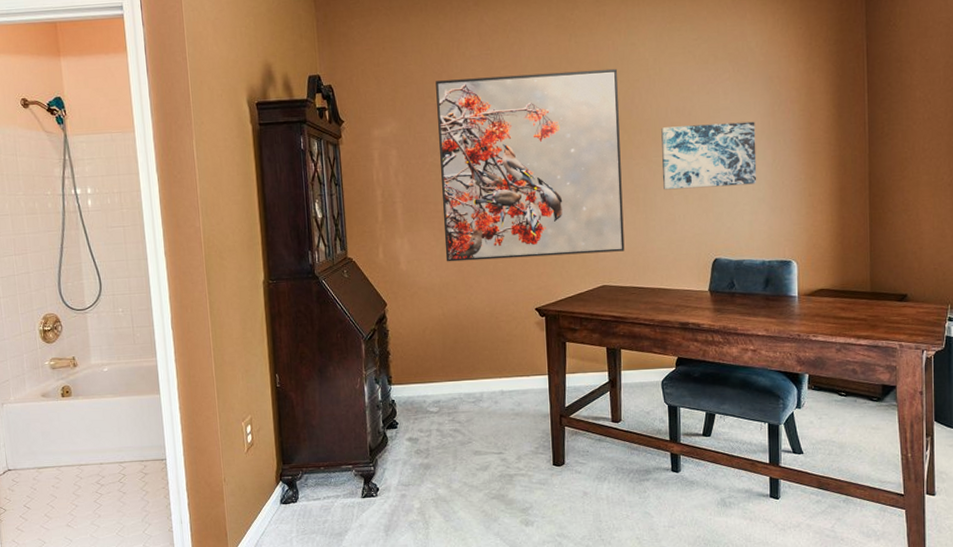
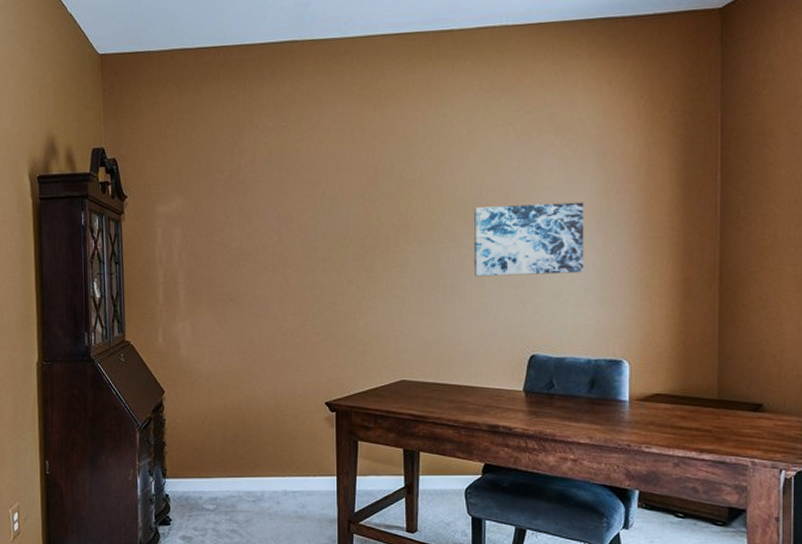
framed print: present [436,68,625,262] -> none [226,142,428,349]

